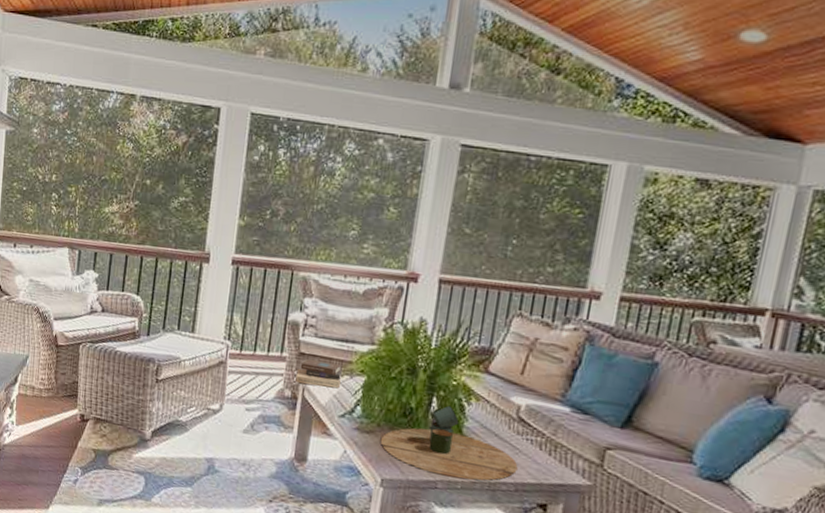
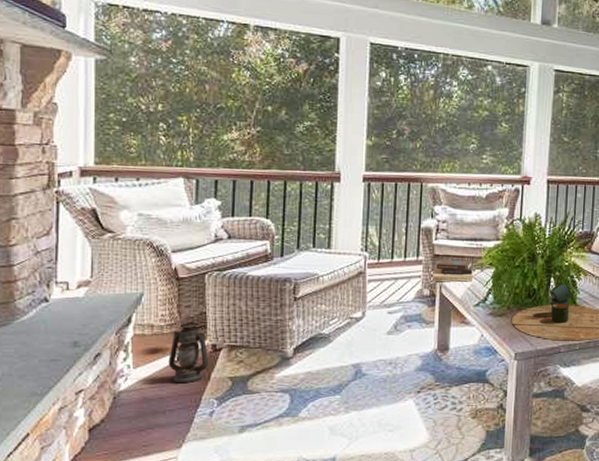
lantern: none [44,389,80,448] -> present [168,322,212,384]

